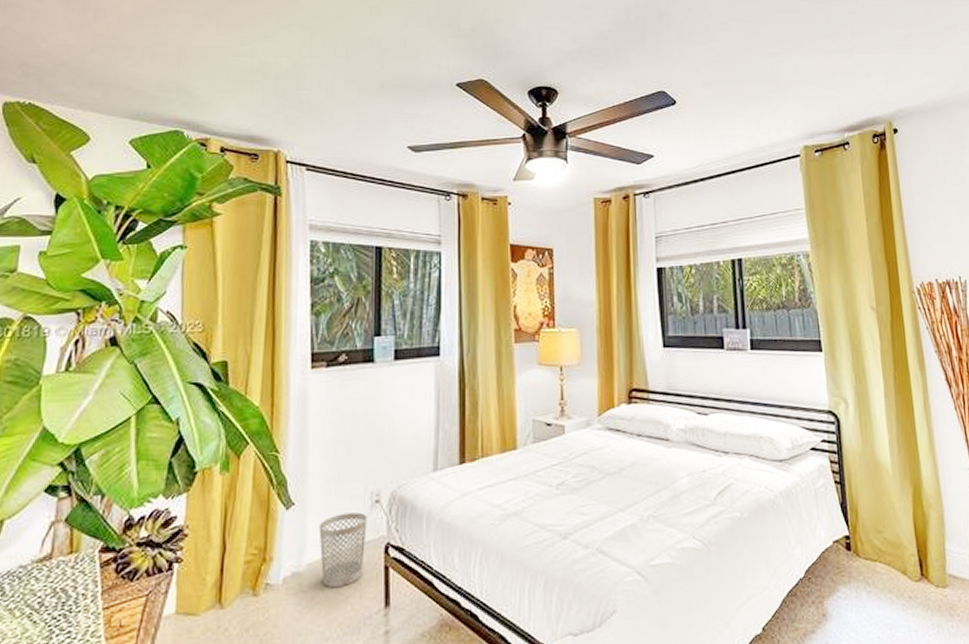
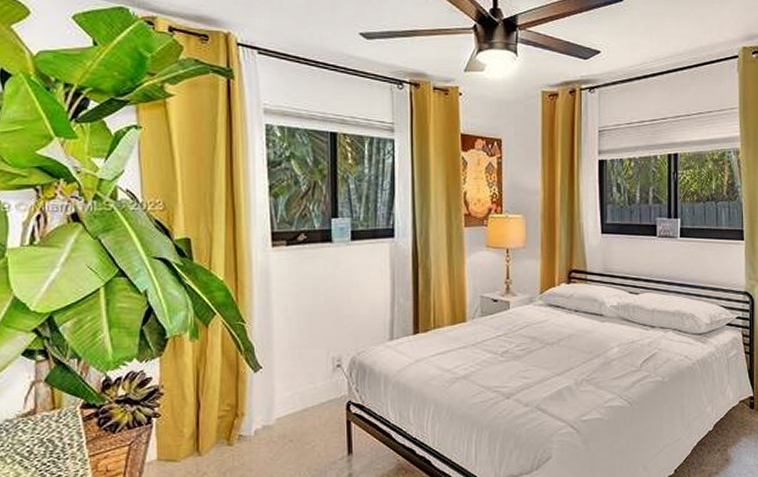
wastebasket: present [319,512,367,588] -> none [285,375,330,439]

